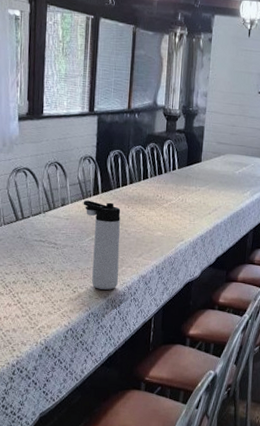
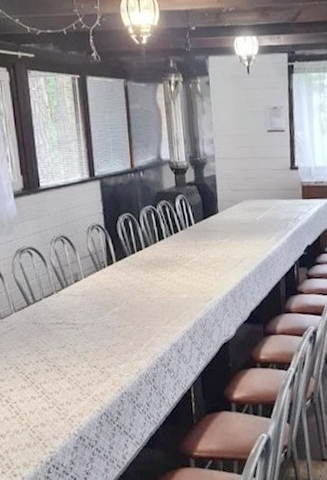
thermos bottle: present [83,200,121,290] -> none [97,270,149,366]

